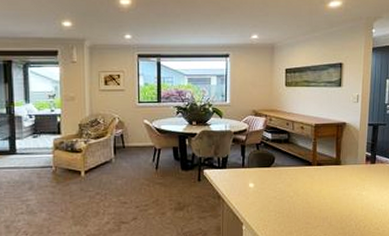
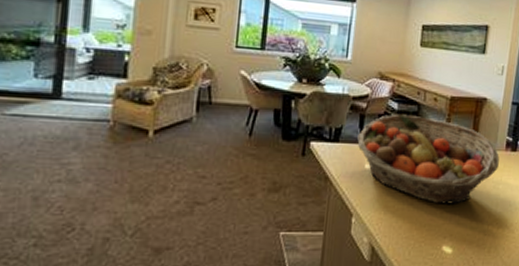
fruit basket: none [241,142,361,211] -> present [357,114,500,204]

